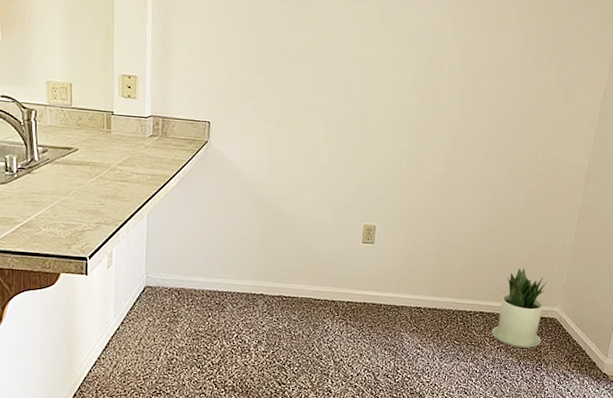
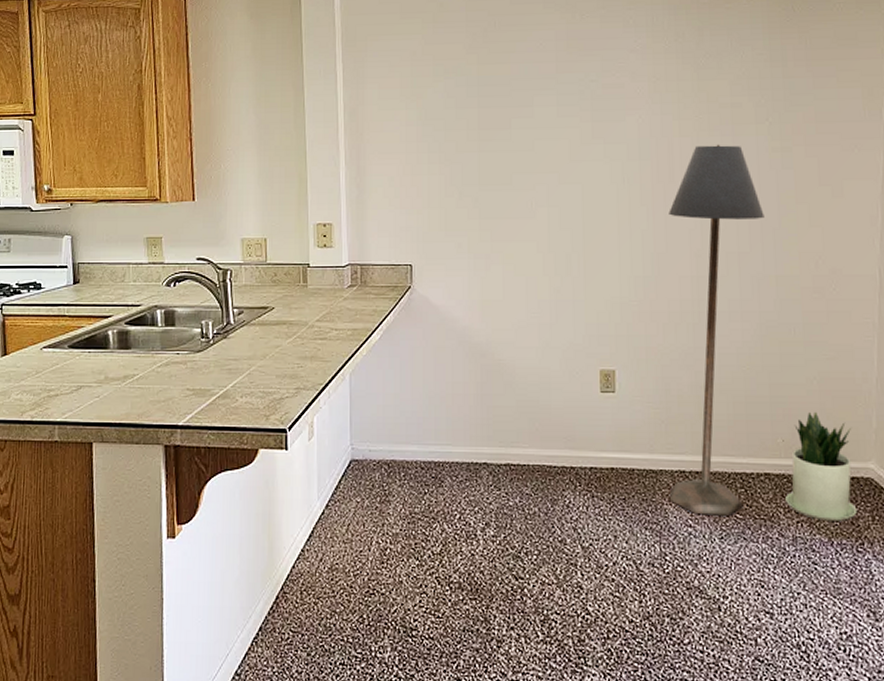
floor lamp: none [405,43,511,343] -> present [668,144,765,517]

